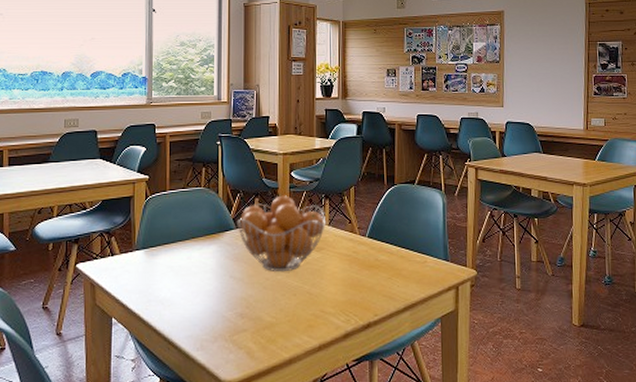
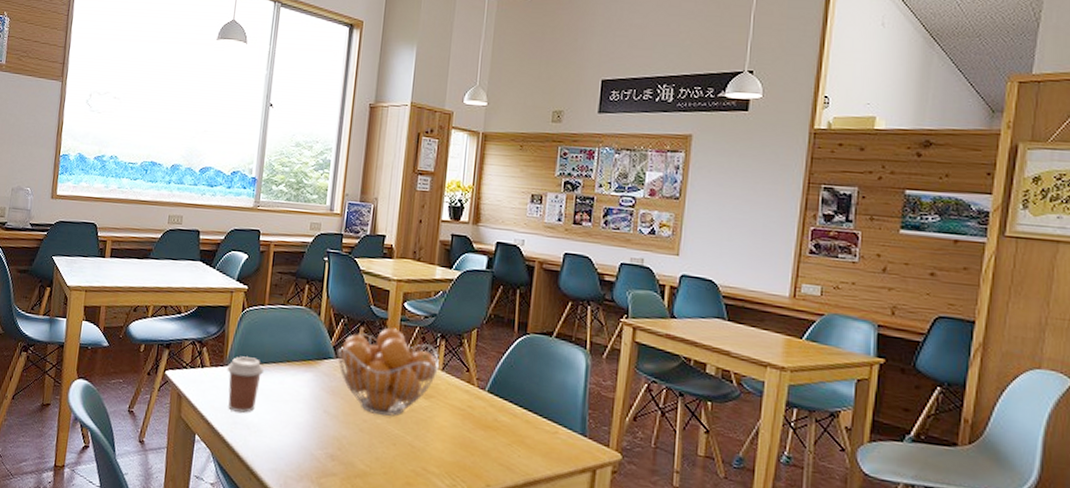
coffee cup: none [136,239,172,291] -> present [227,356,265,413]

